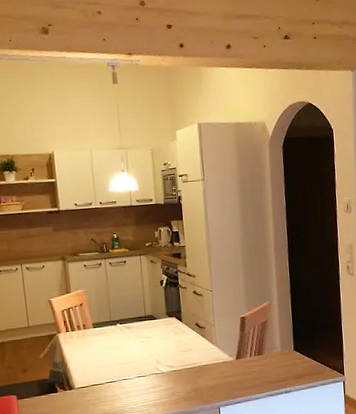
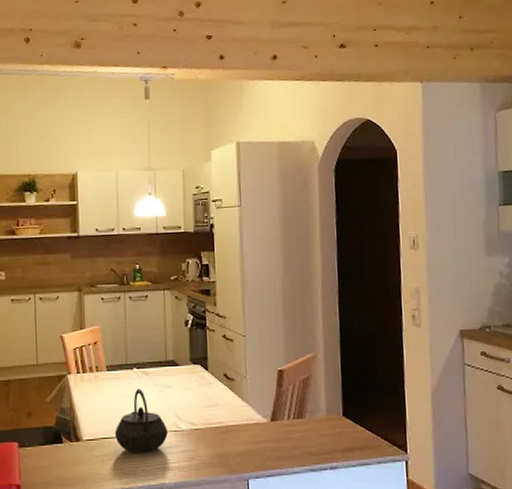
kettle: none [103,340,150,395] -> present [114,388,168,453]

